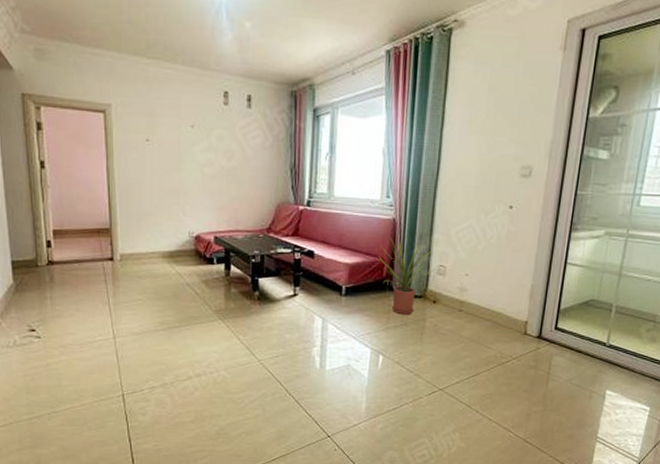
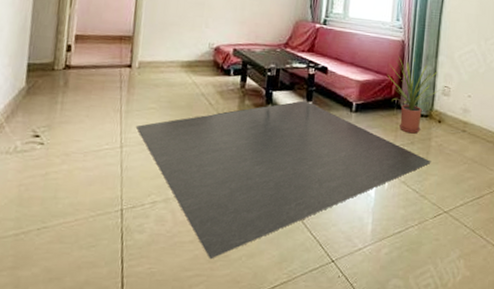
area rug: none [127,286,426,437] -> present [137,100,431,260]

